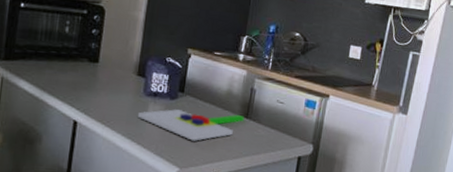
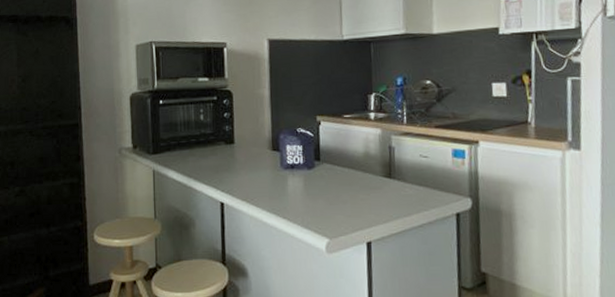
chopping board: present [138,109,244,141] -> none [279,175,388,209]

